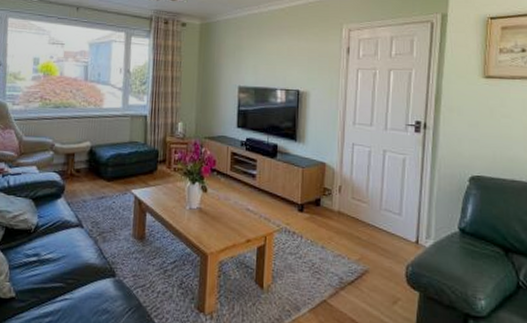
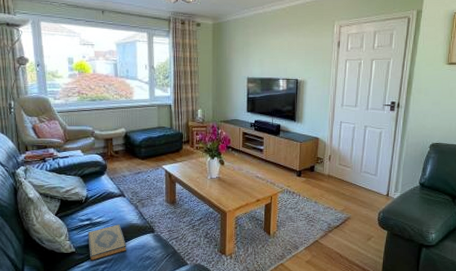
hardback book: none [32,263,79,312] -> present [88,224,126,261]

